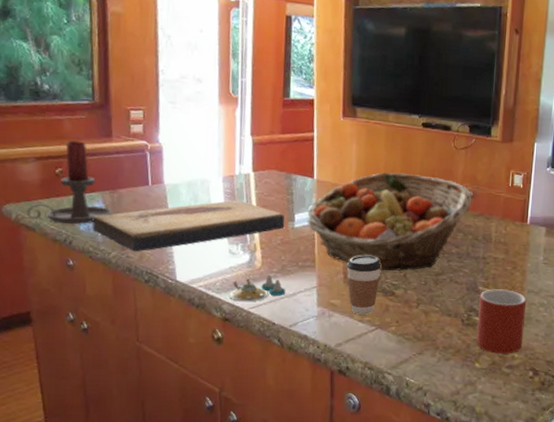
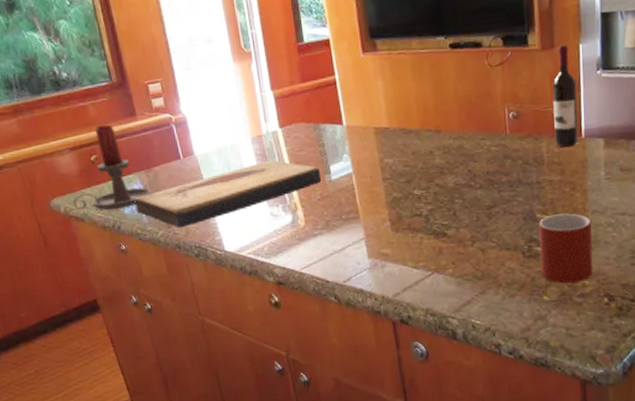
salt and pepper shaker set: present [228,275,286,302] -> none [278,232,335,264]
fruit basket: present [307,172,472,271] -> none [342,102,517,213]
coffee cup: present [346,255,382,315] -> none [391,197,429,261]
wine bottle: none [504,141,529,231] -> present [552,45,579,147]

